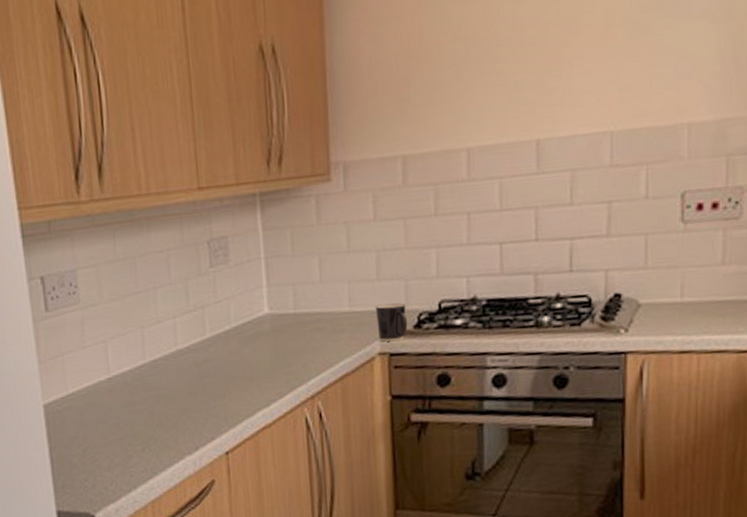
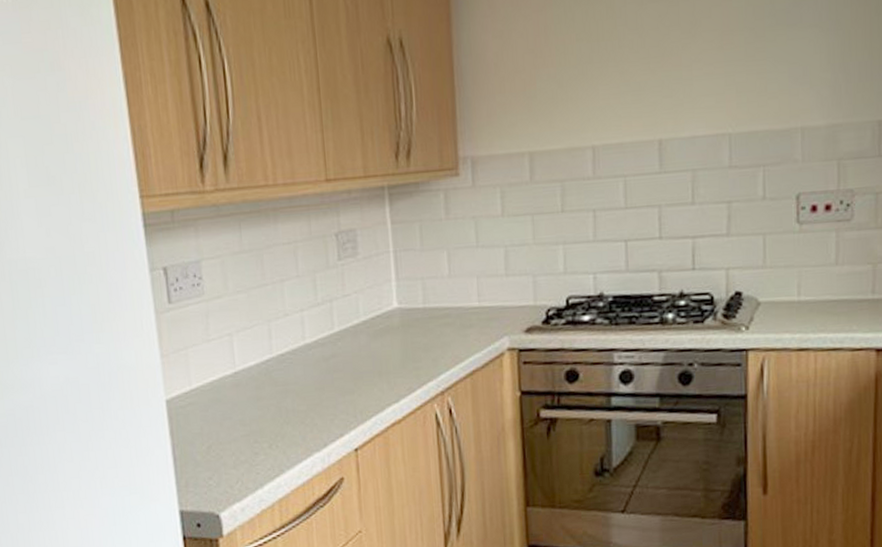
mug: present [375,303,408,342] -> none [503,298,536,338]

